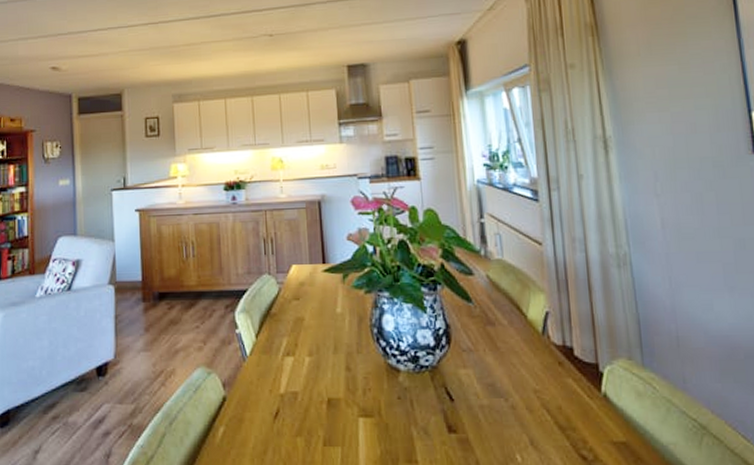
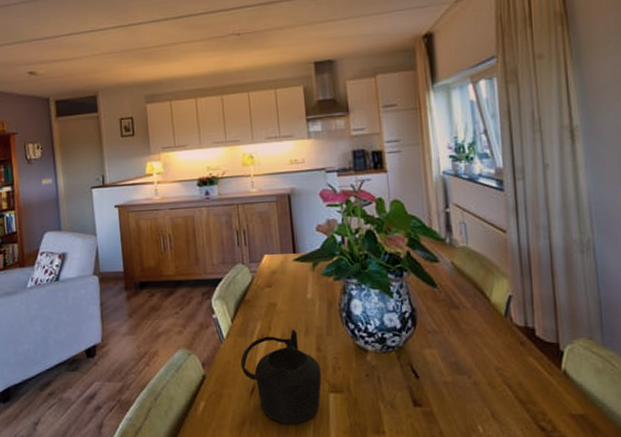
teapot: none [264,346,351,452] -> present [240,329,322,424]

